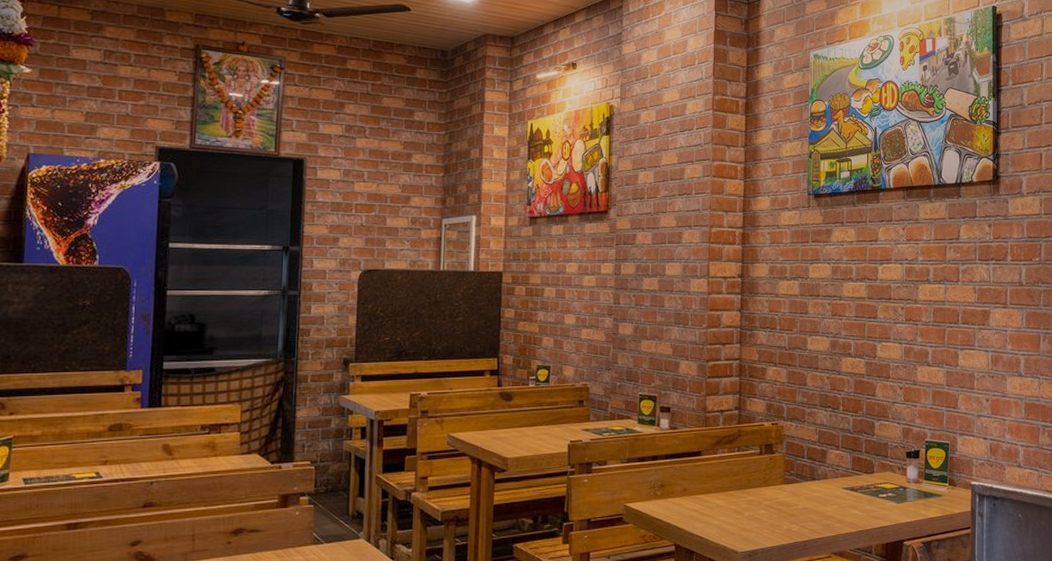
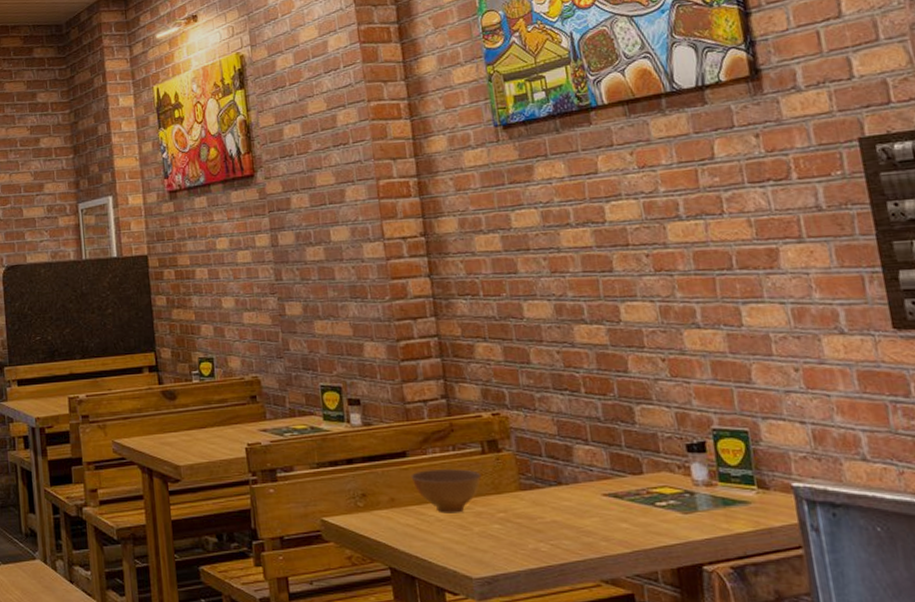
bowl: none [702,466,757,501] -> present [411,469,482,514]

